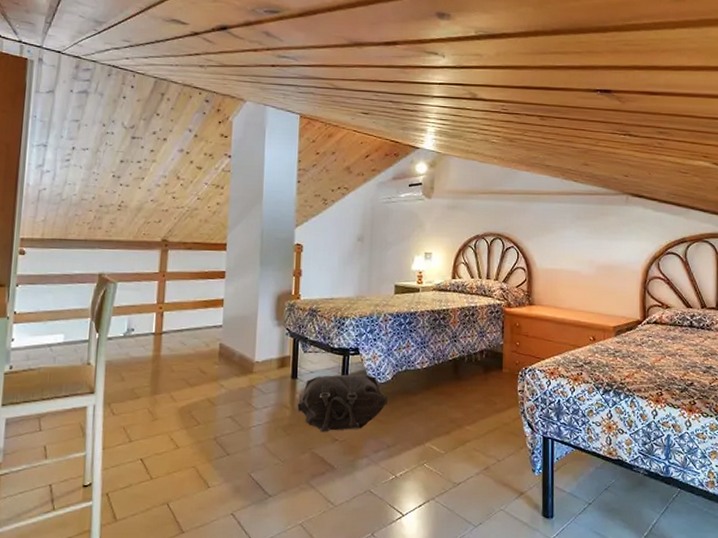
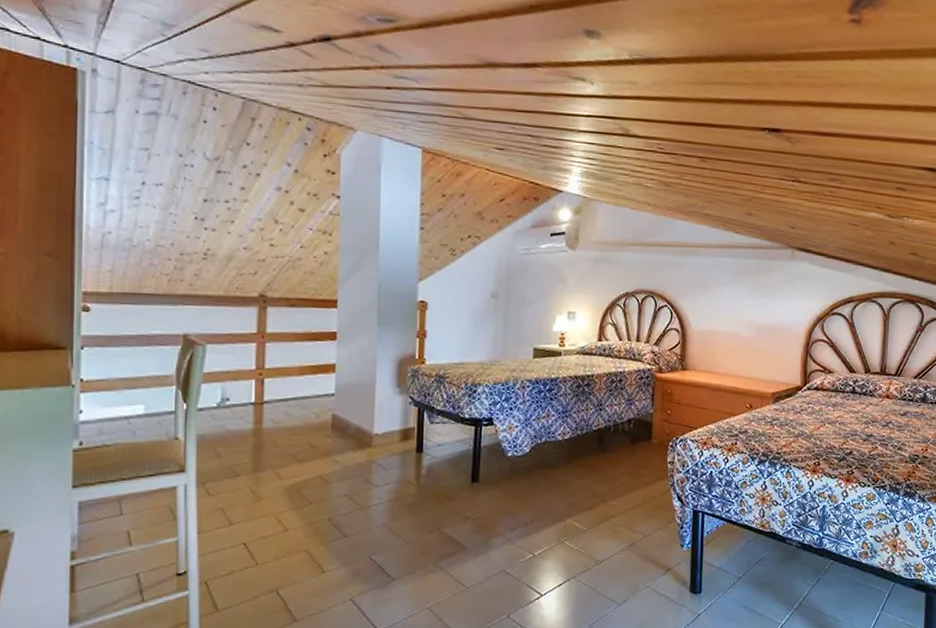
duffel bag: present [297,374,387,432] -> none [423,447,525,510]

